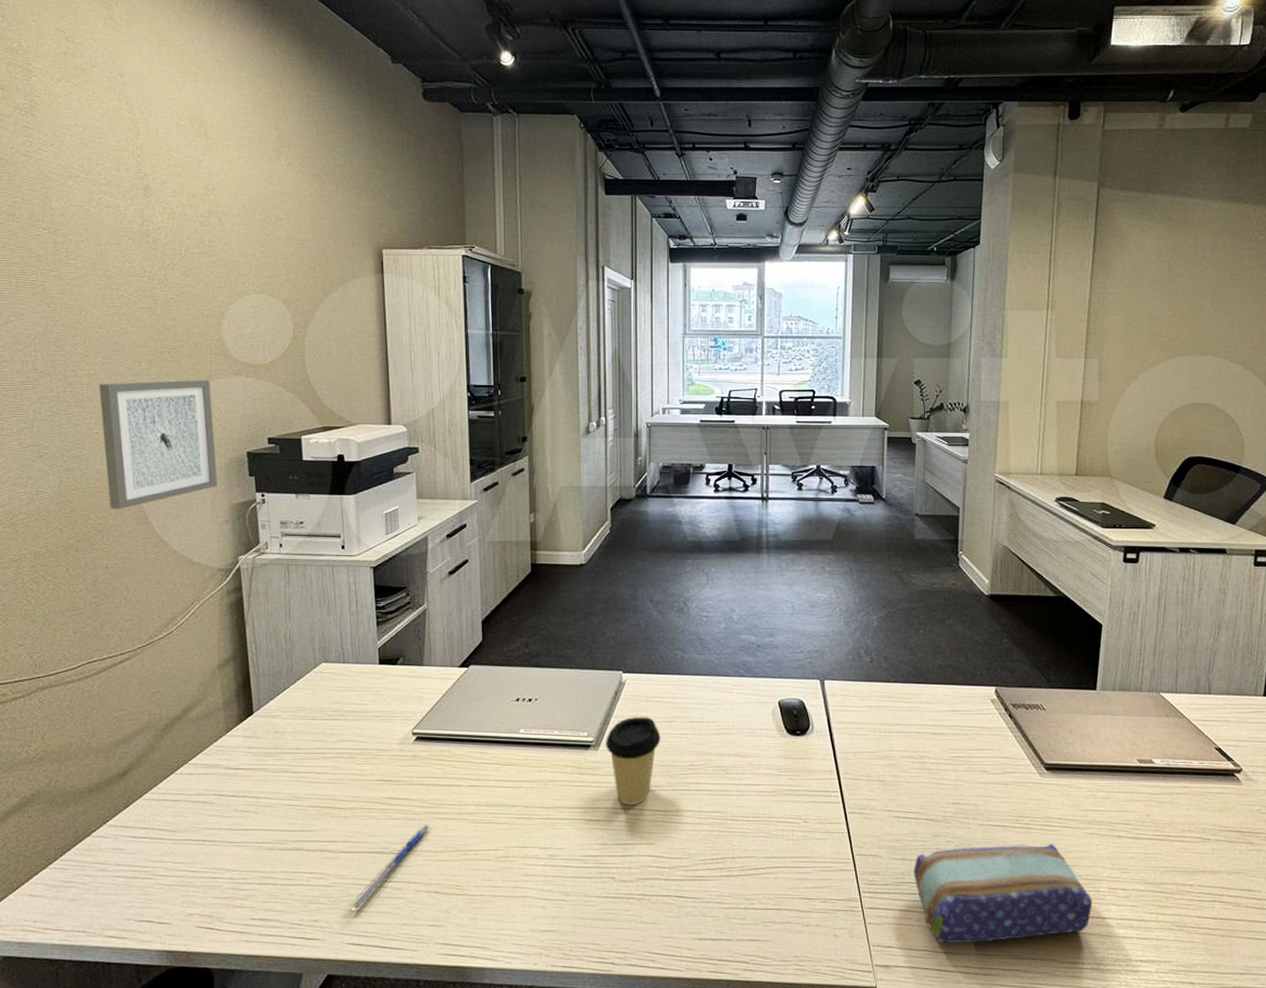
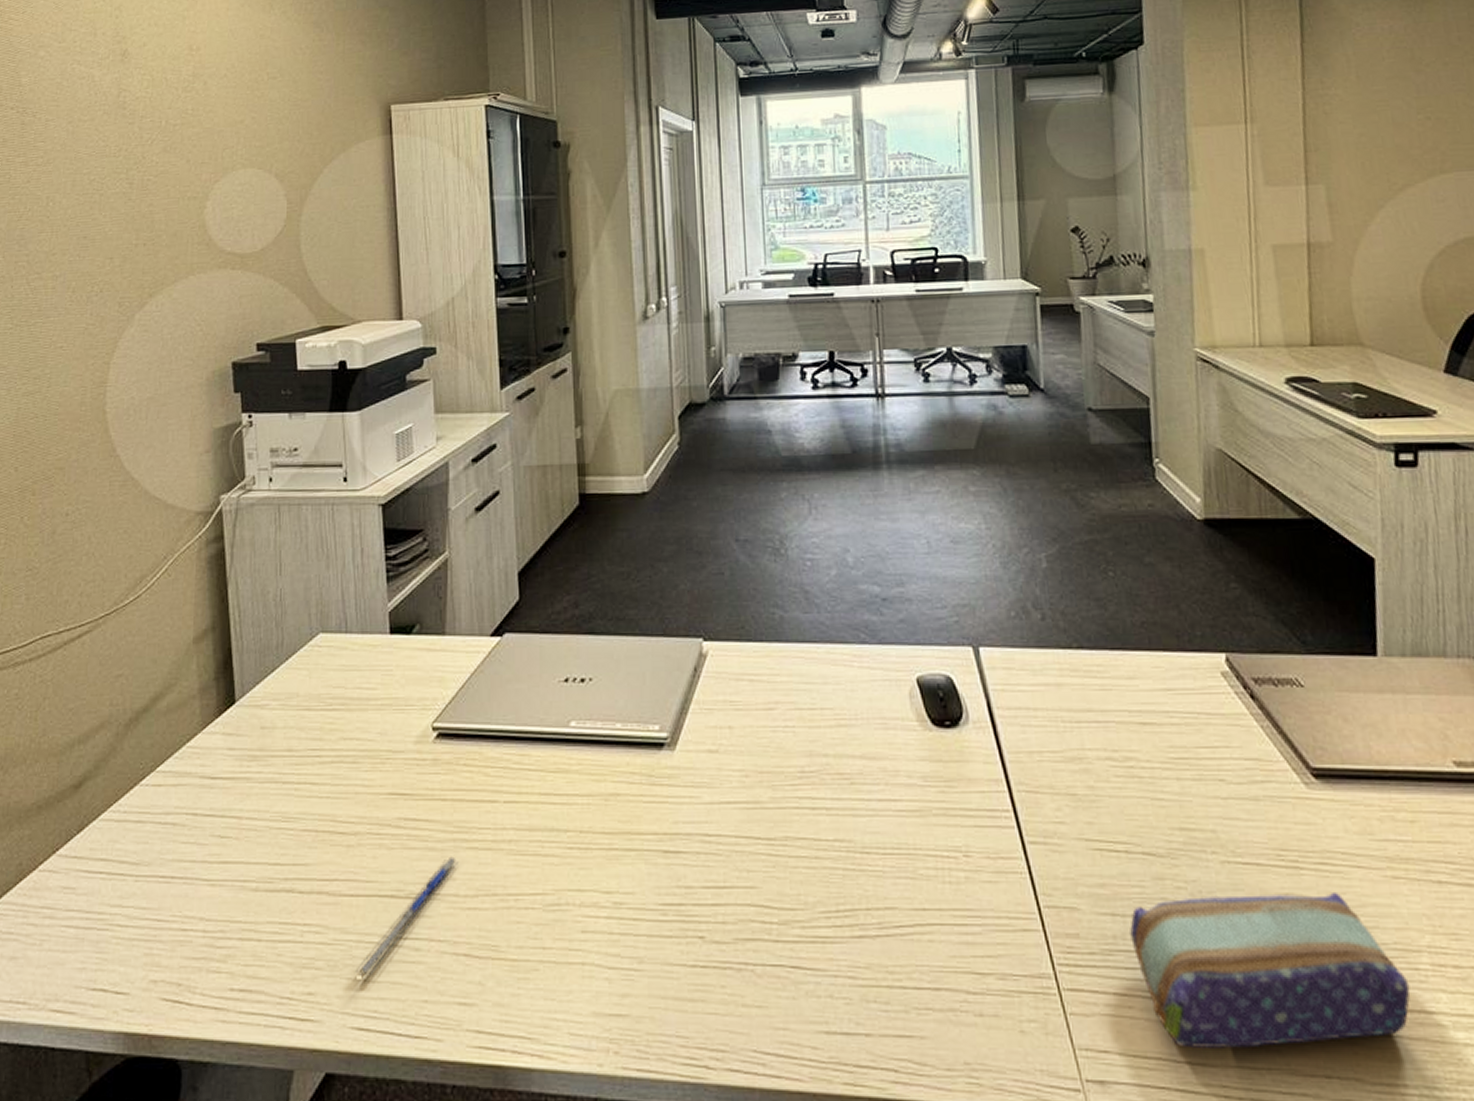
wall art: present [98,379,217,509] -> none [64,275,197,440]
coffee cup: present [606,717,661,805] -> none [684,703,758,829]

